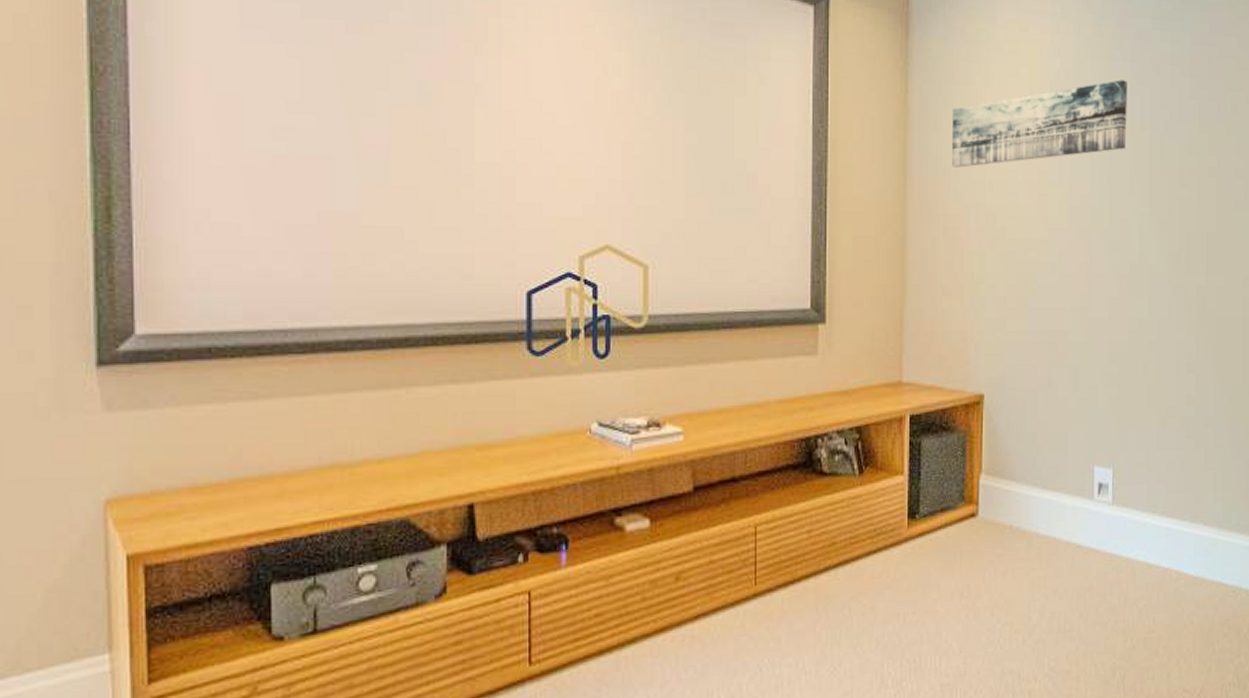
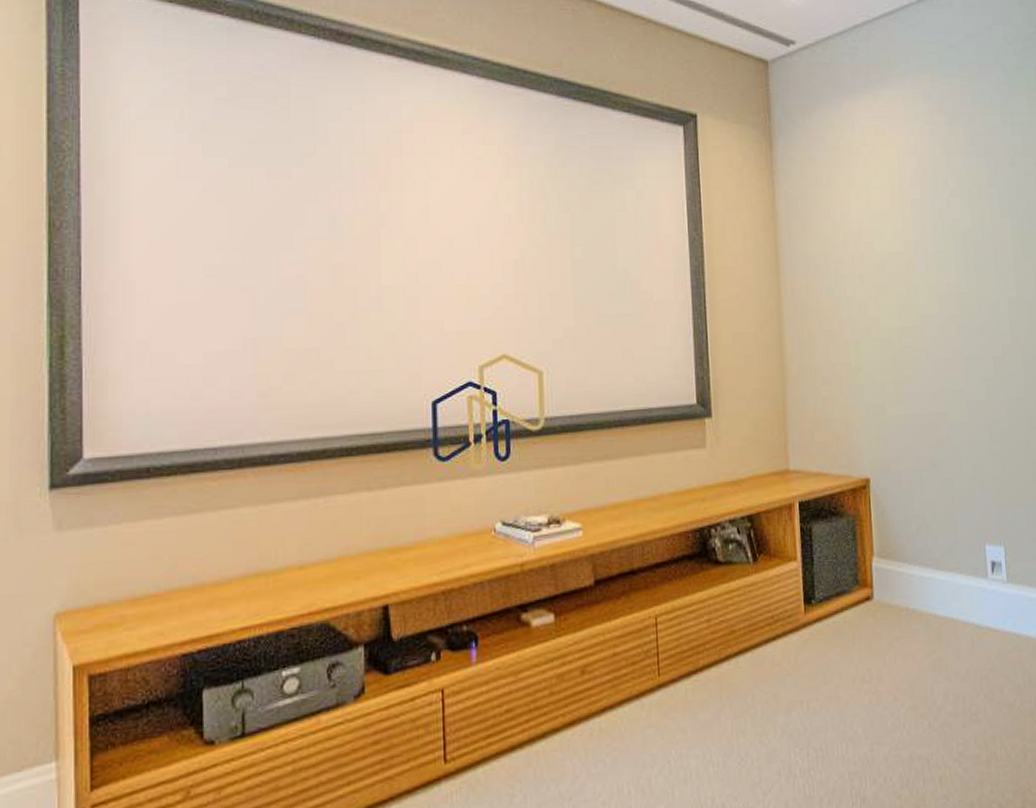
wall art: present [952,80,1127,168] -> none [818,173,988,264]

